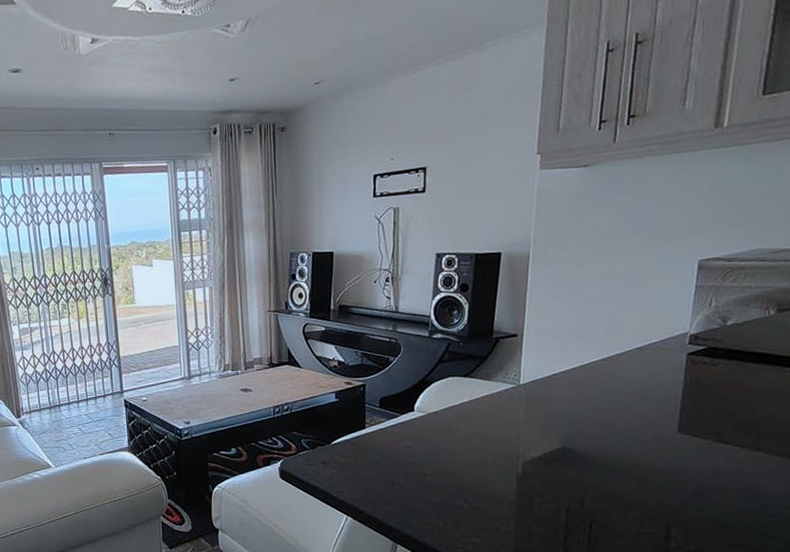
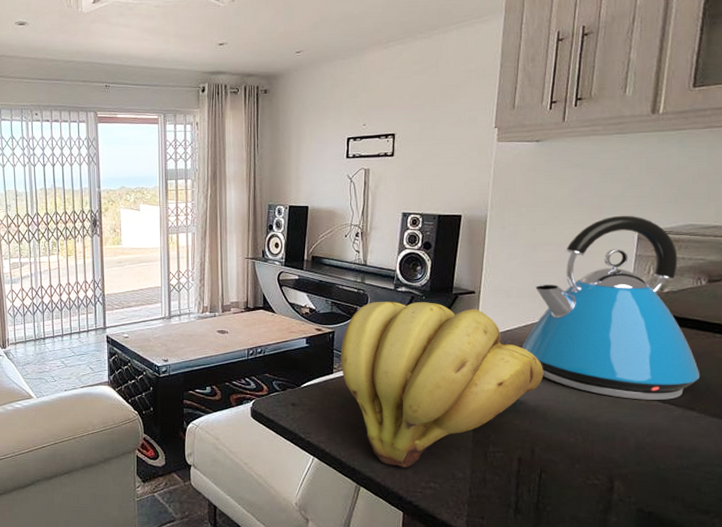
banana bunch: none [372,348,594,523] -> present [340,302,544,468]
kettle: none [569,242,767,443] -> present [522,215,700,401]

